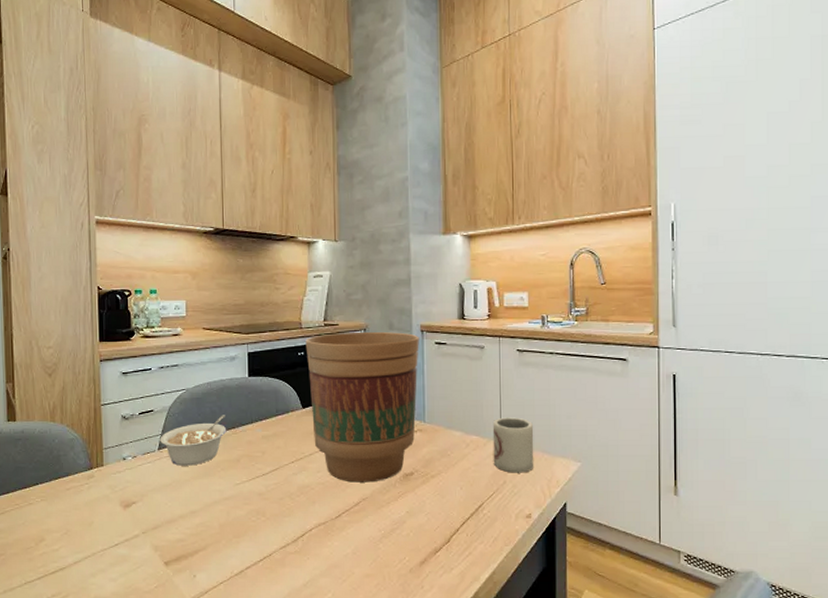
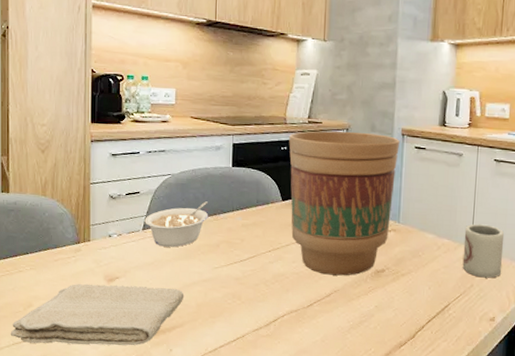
washcloth: none [22,510,206,580] -> present [10,283,185,346]

